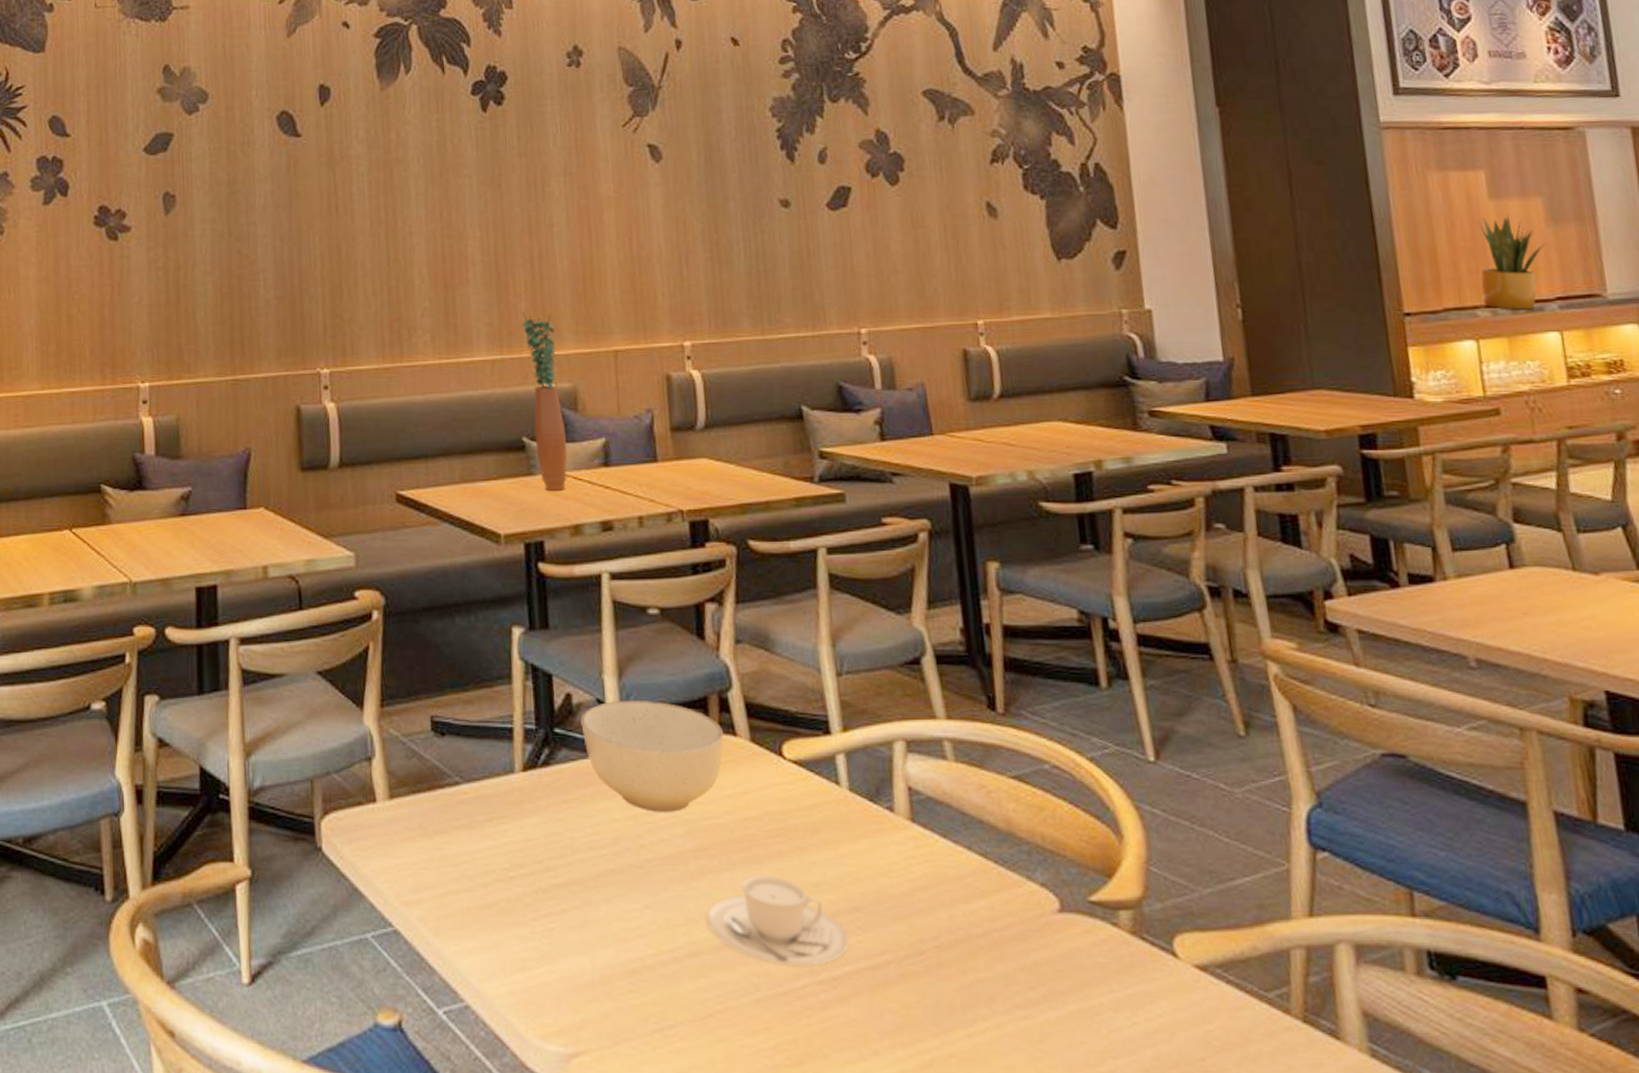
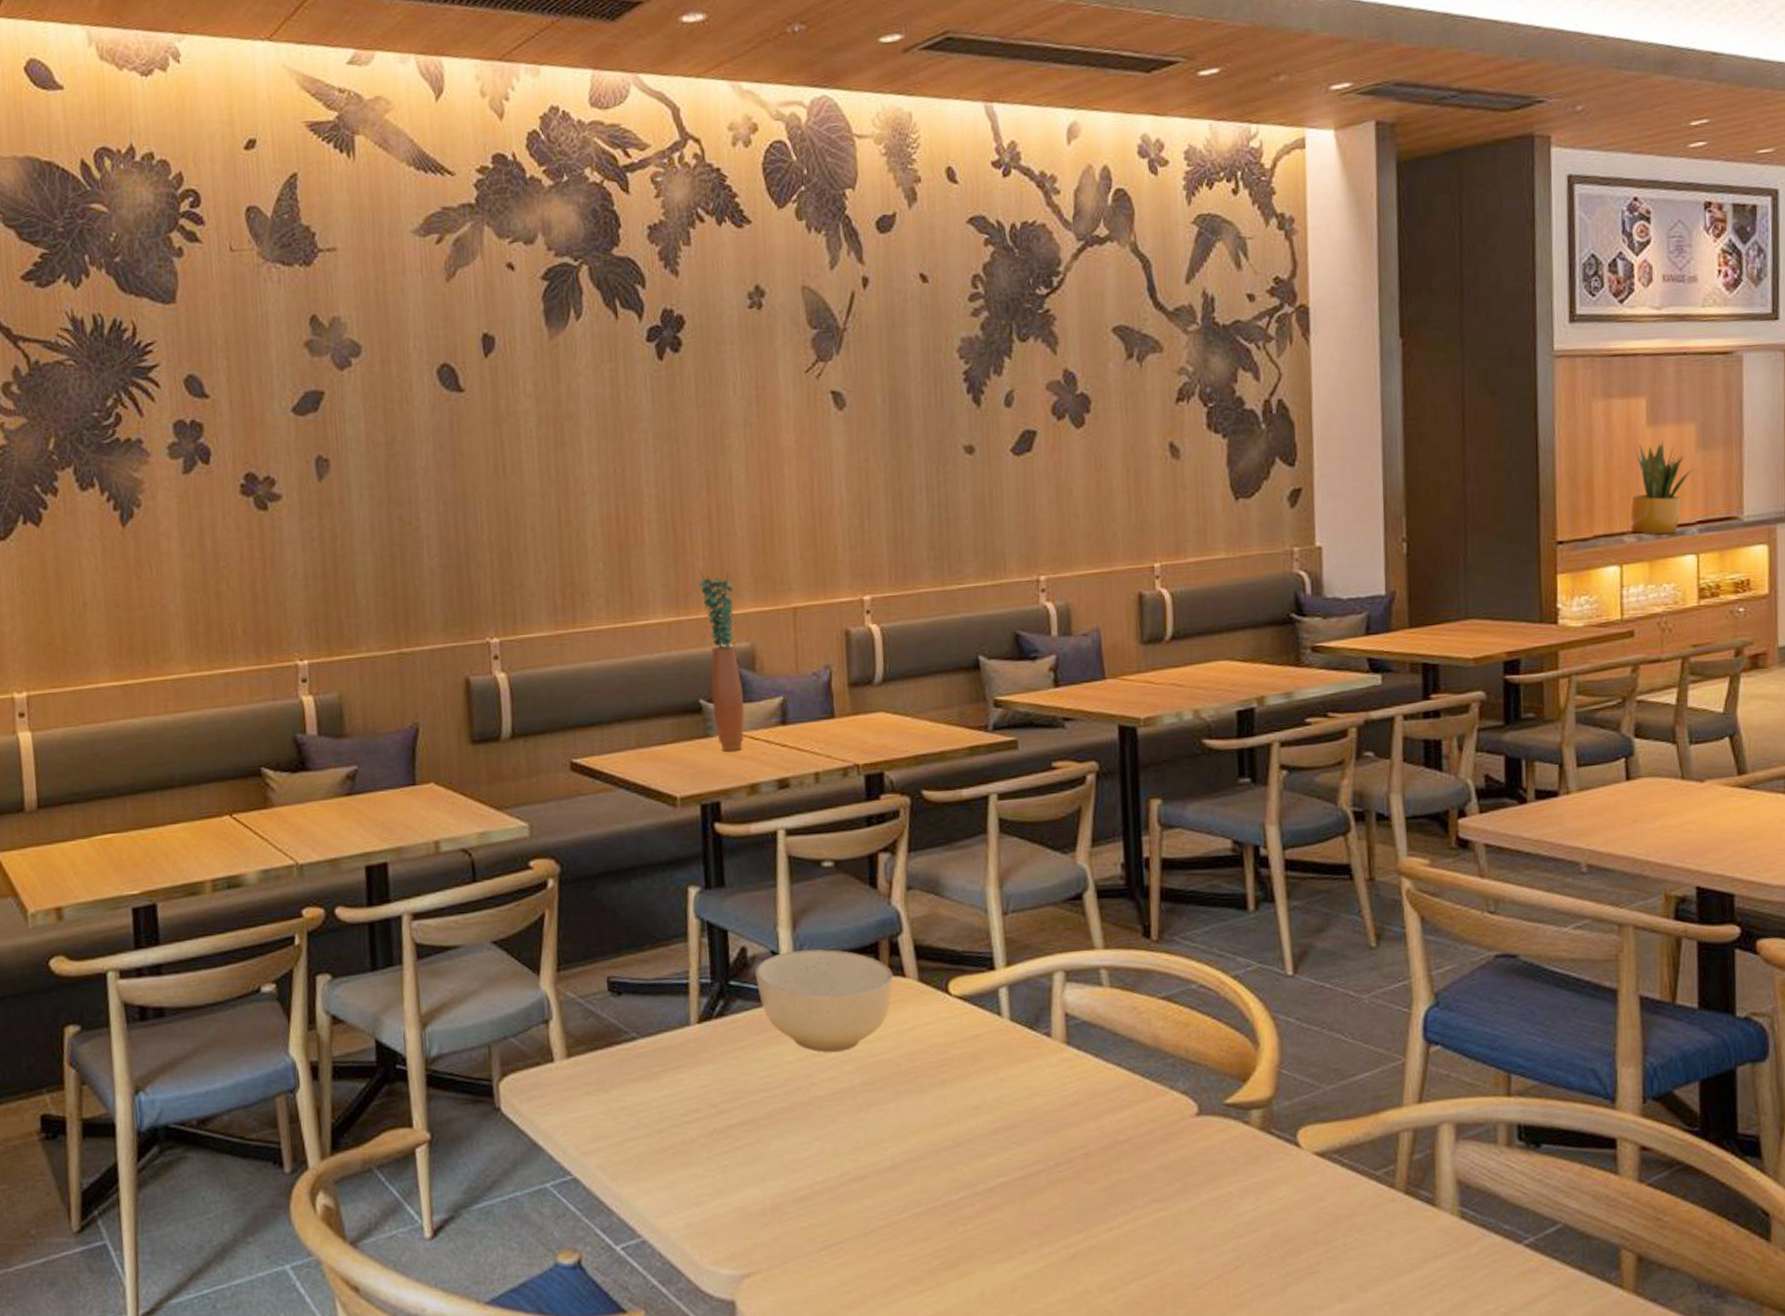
teacup: present [706,875,850,967] -> none [872,1102,1005,1182]

